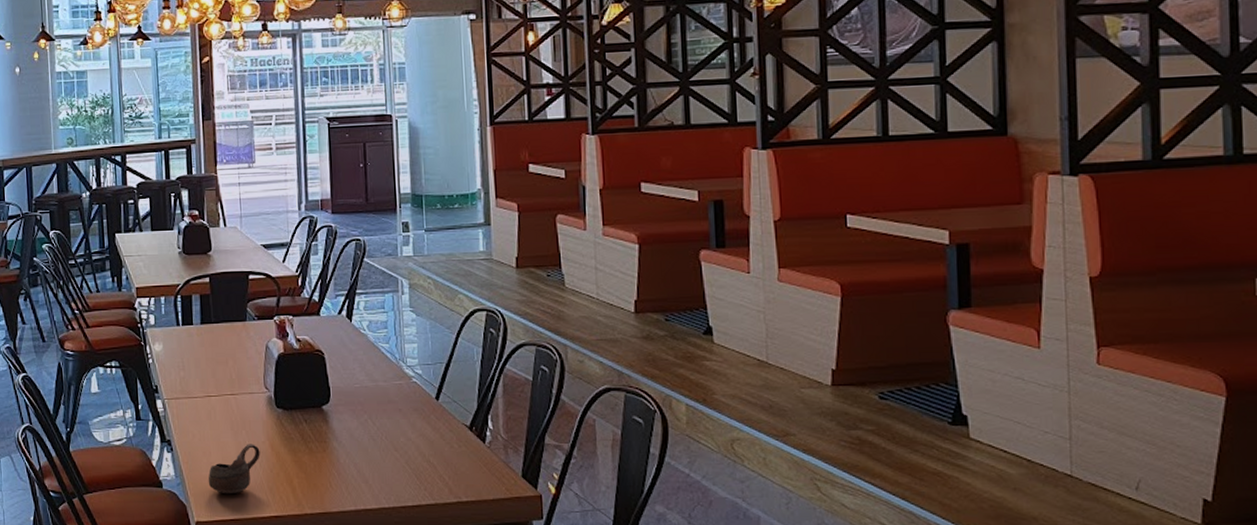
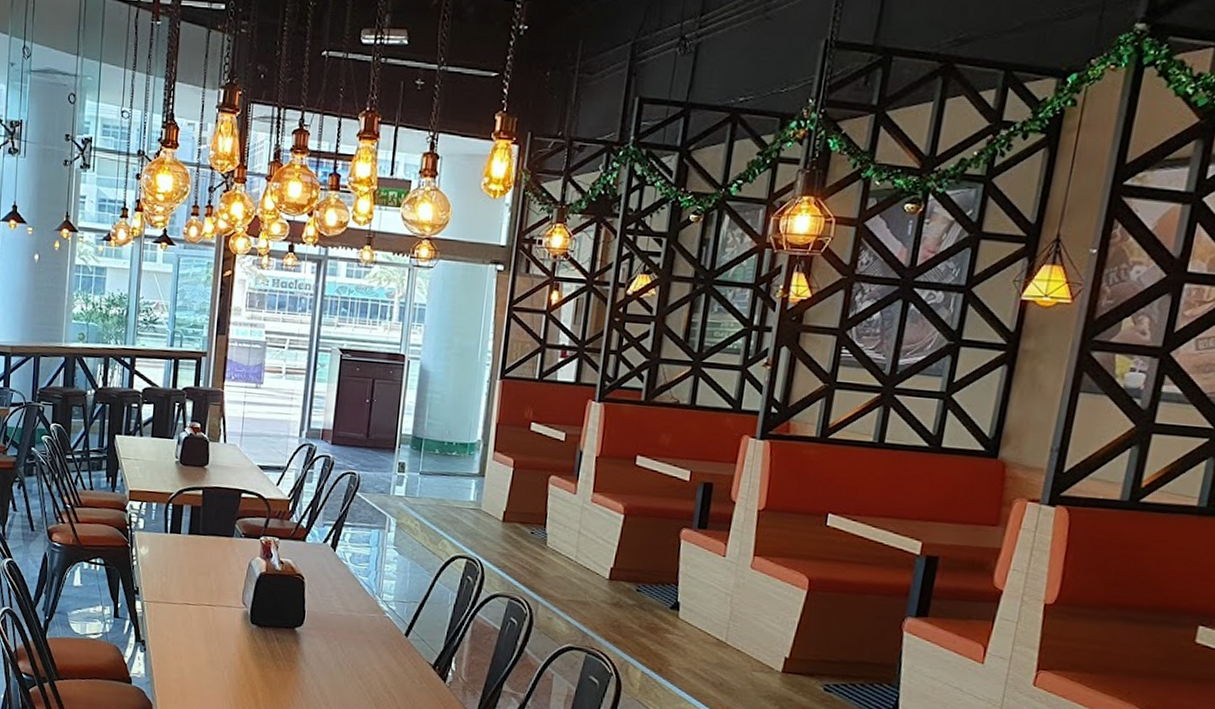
cup: present [208,444,260,495] -> none [176,653,230,699]

